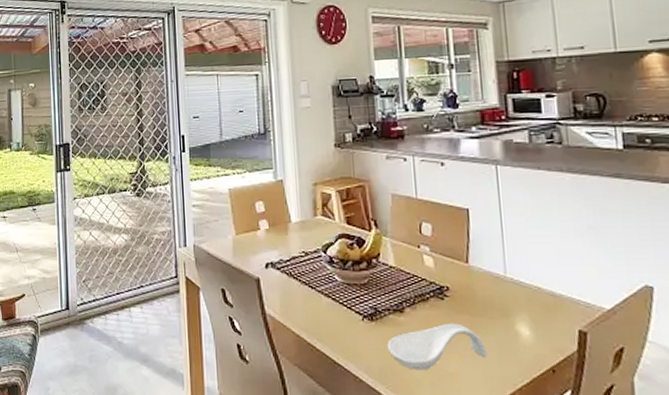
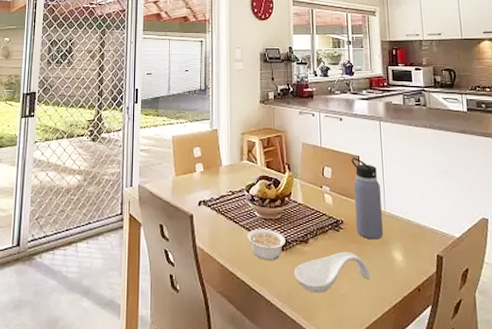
legume: none [325,295,375,332] -> present [246,229,286,261]
water bottle: none [458,211,503,310] -> present [351,158,383,240]

